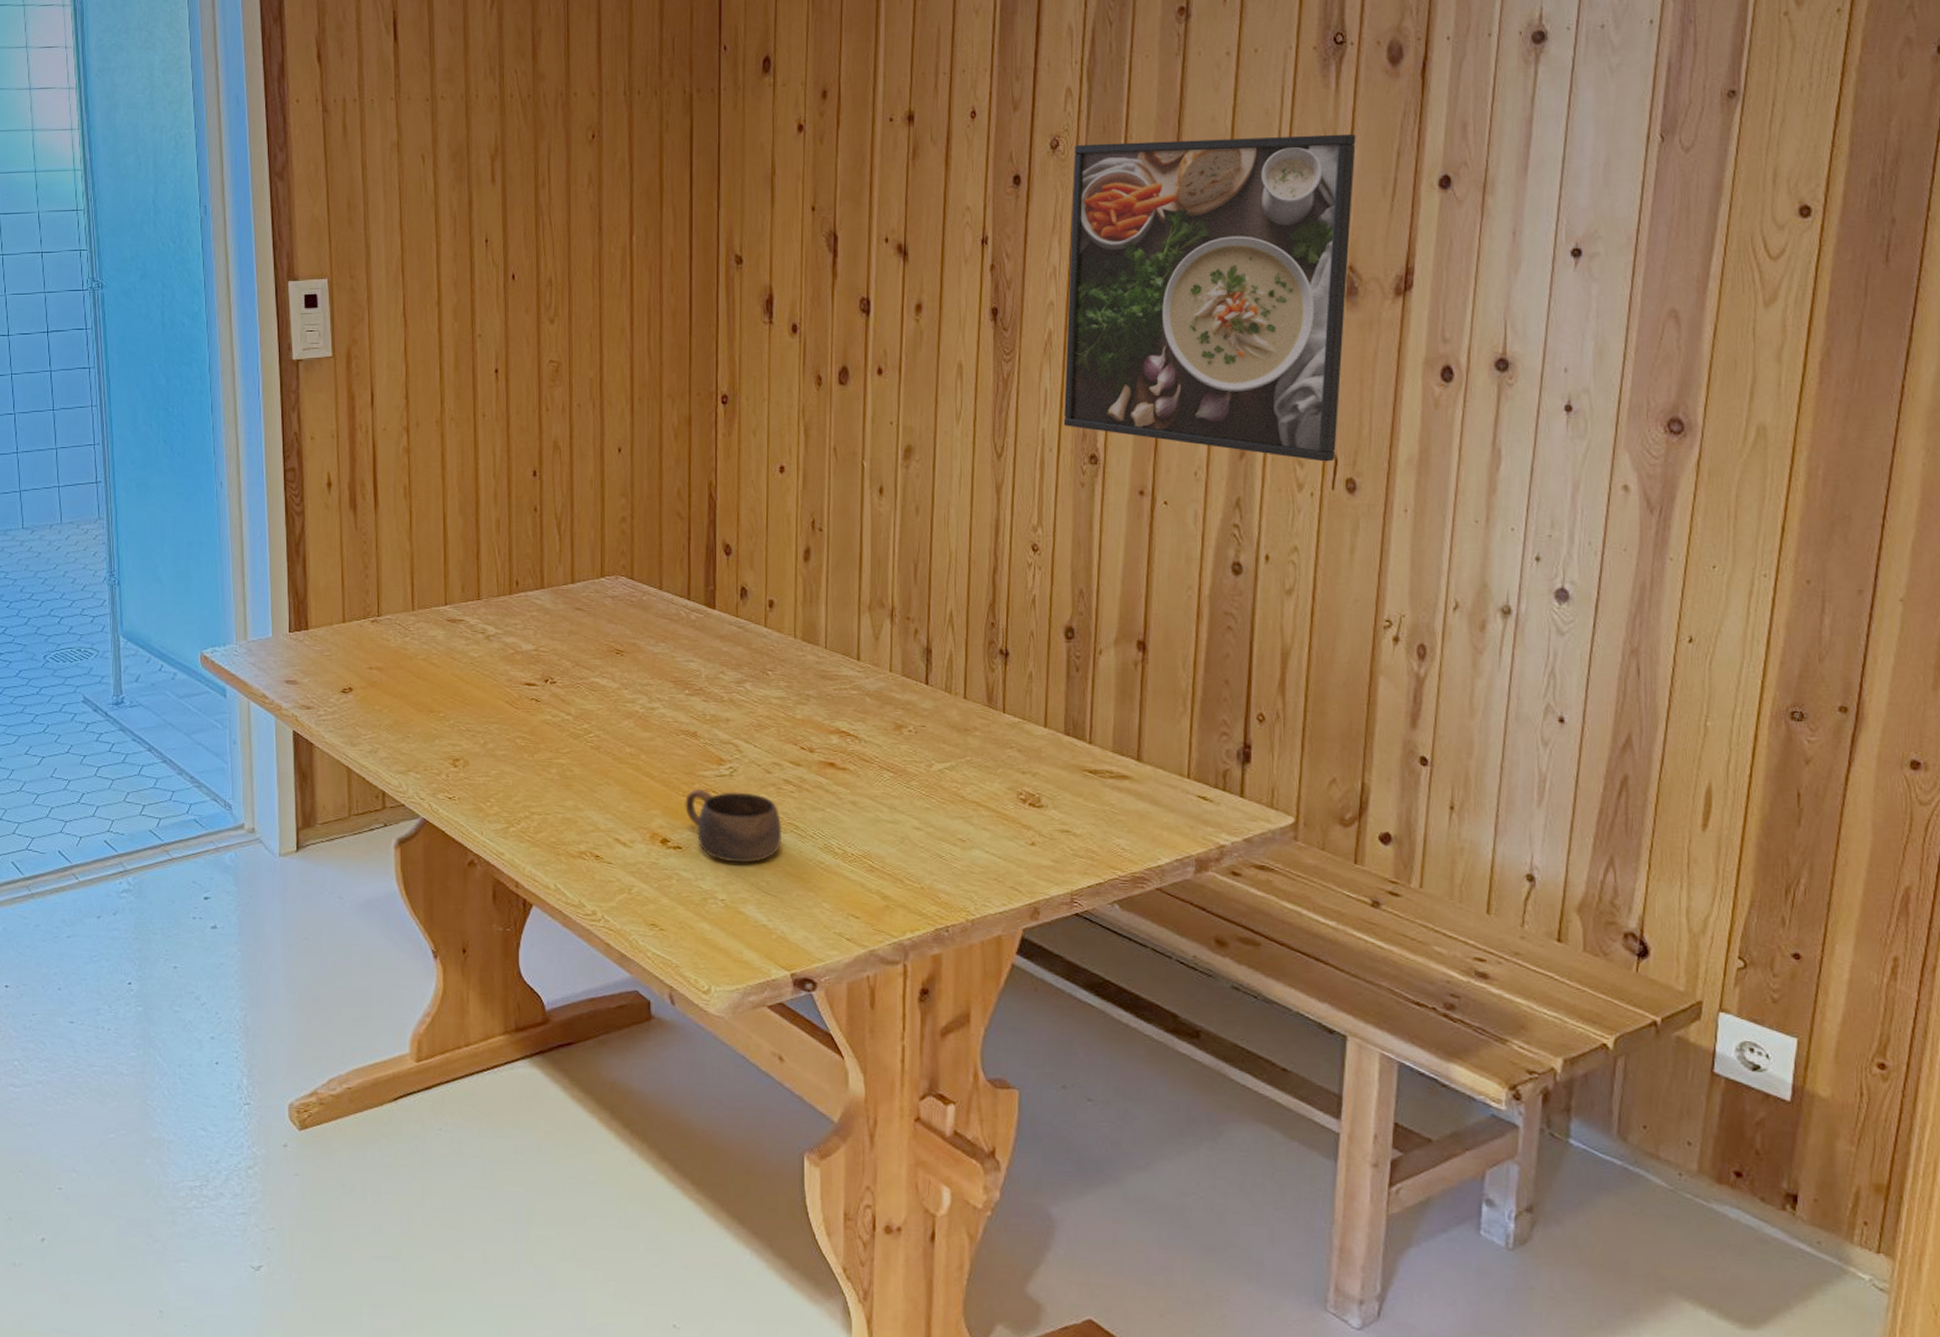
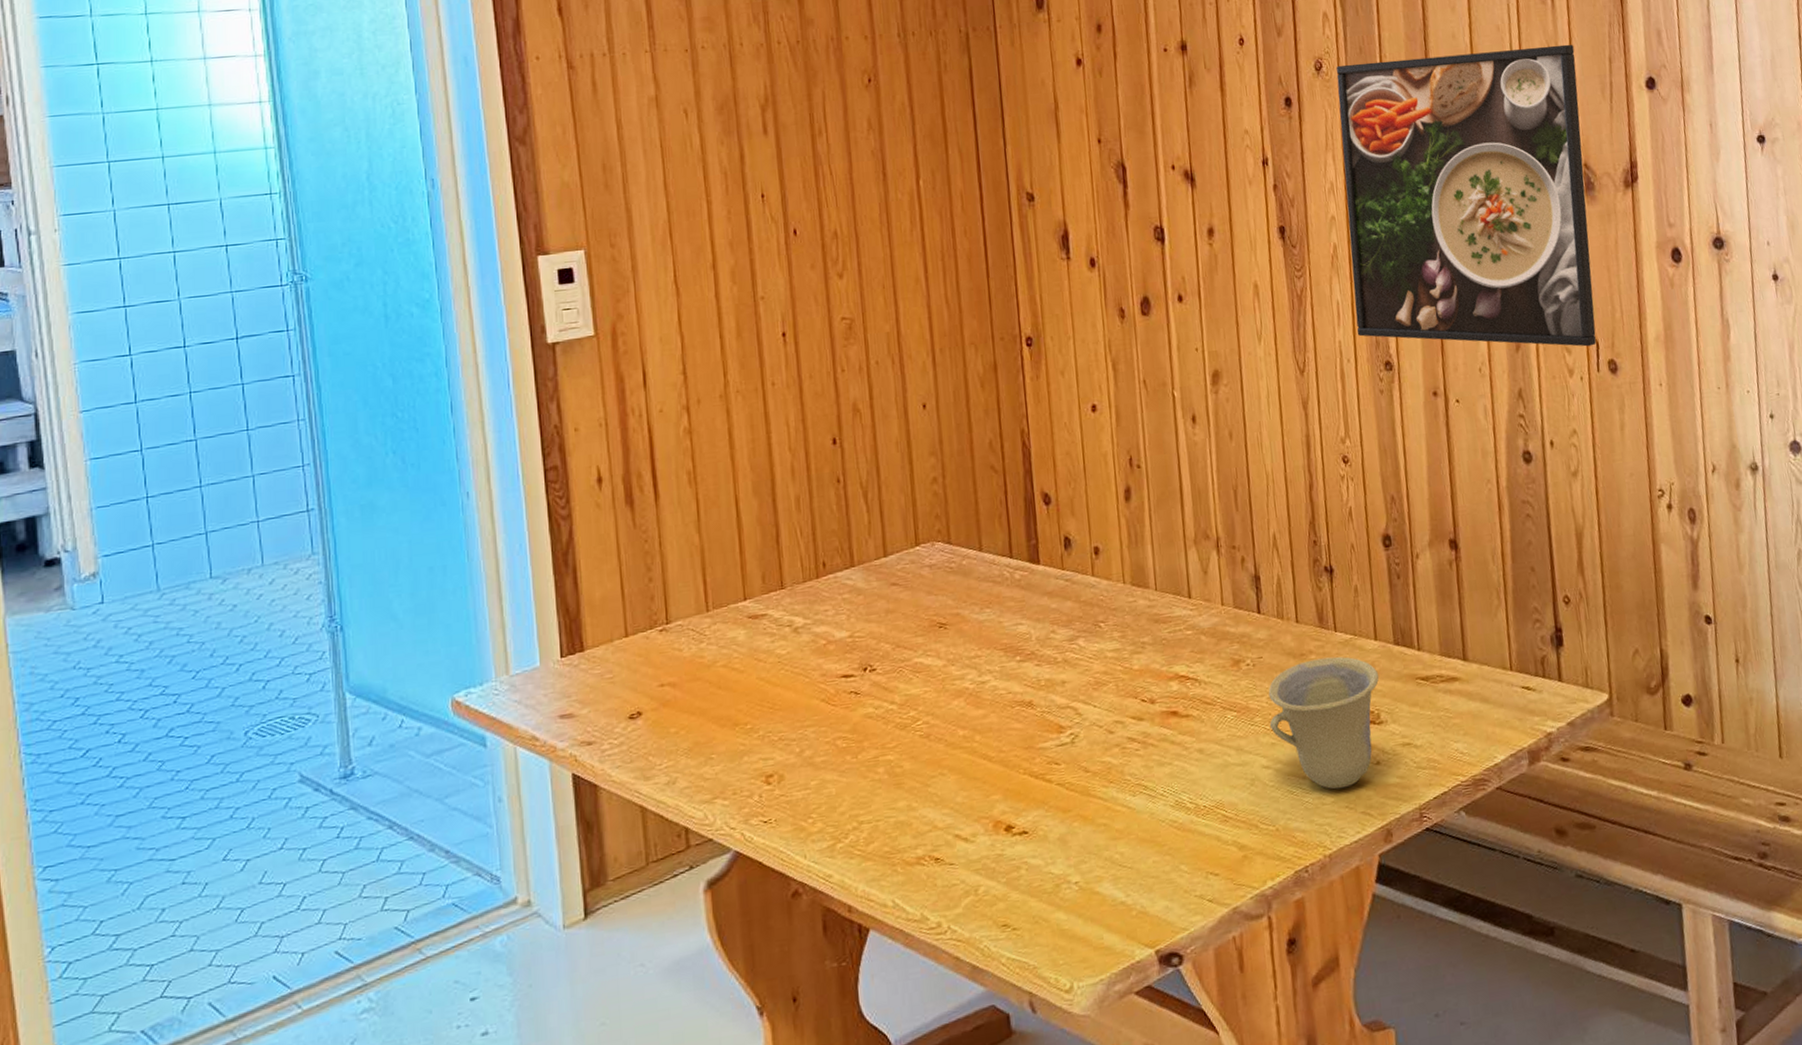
cup: present [685,788,782,863] -> none [1026,758,1132,839]
cup: none [925,736,1045,861] -> present [1268,656,1379,790]

